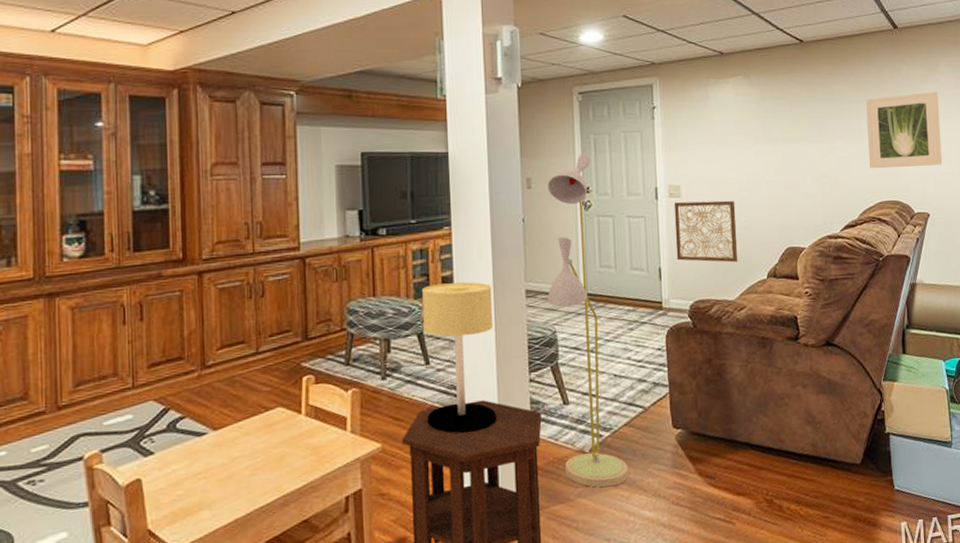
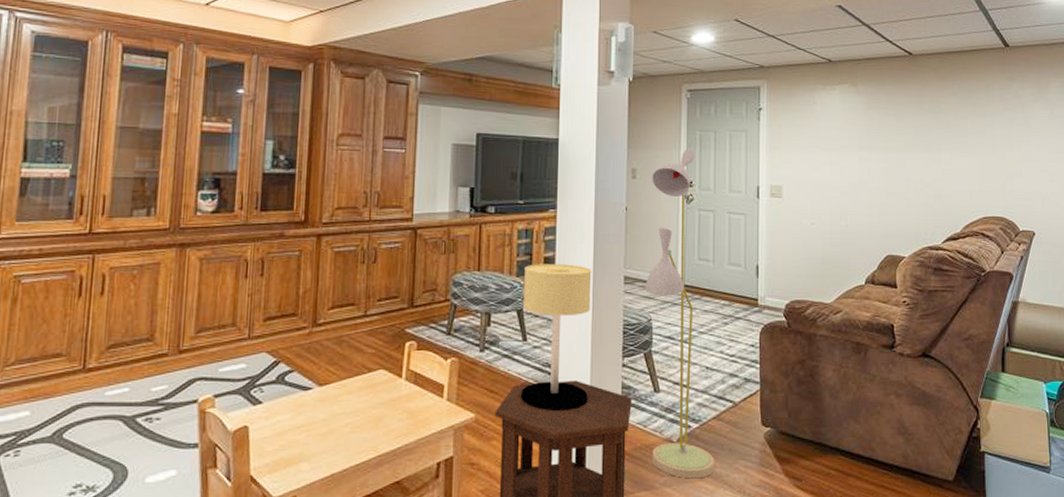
wall art: present [674,200,738,263] -> none [774,203,837,266]
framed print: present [866,91,943,169] -> none [973,111,1051,185]

